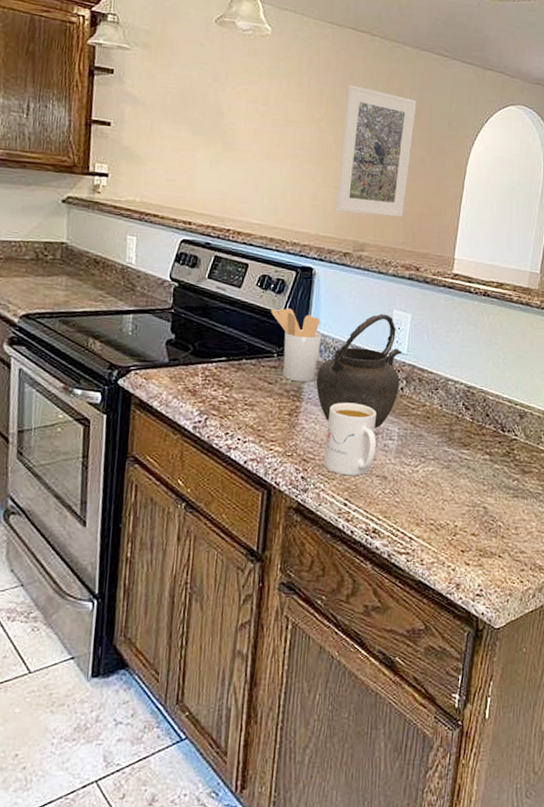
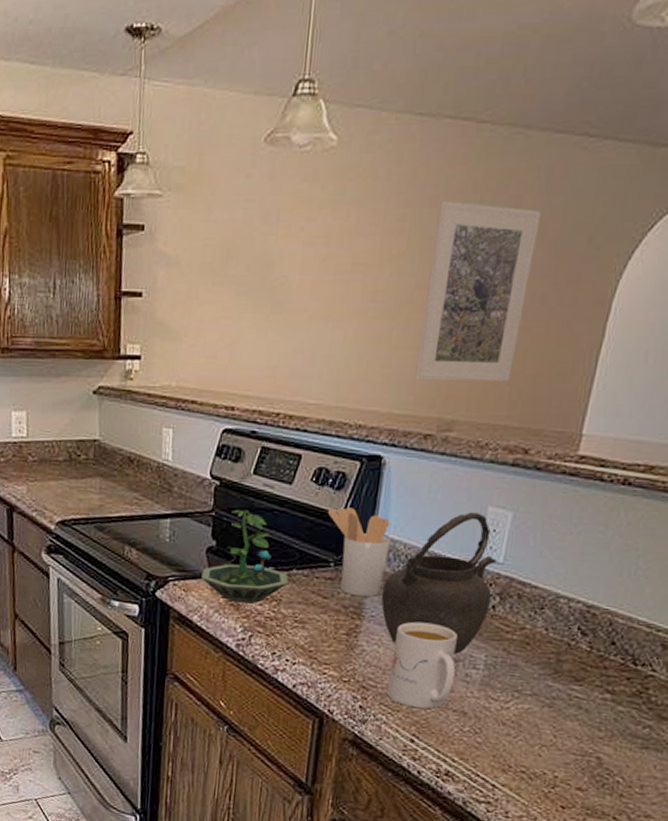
terrarium: none [161,307,239,390] -> present [201,509,289,604]

